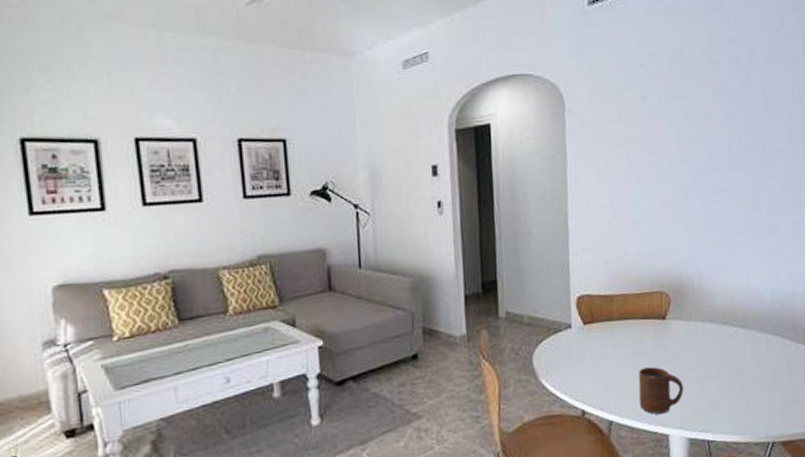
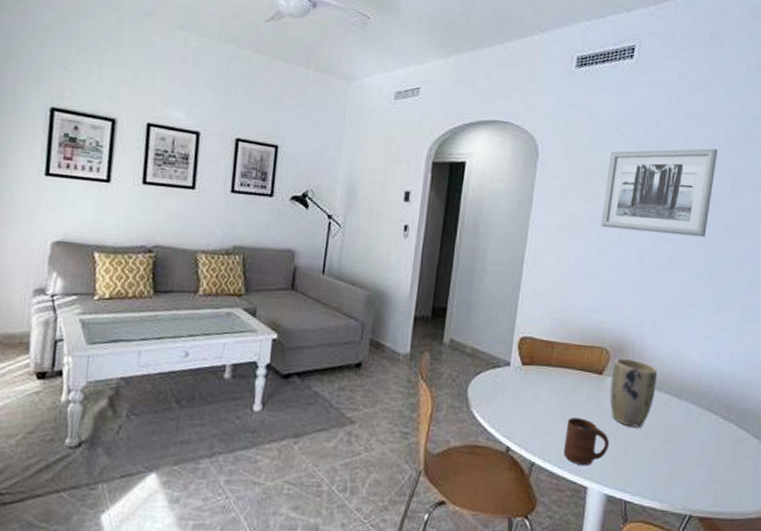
wall art: none [637,67,746,169] -> present [601,148,718,238]
plant pot: none [675,298,721,366] -> present [609,358,657,428]

